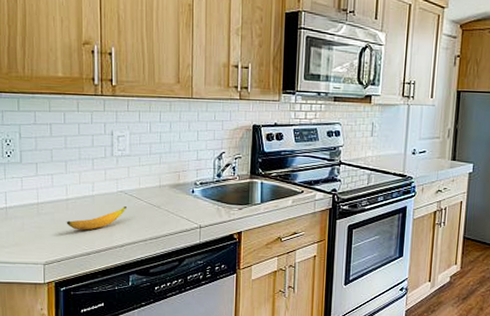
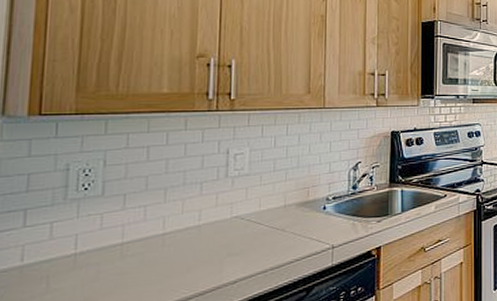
banana: present [66,206,127,231] -> none [160,234,242,271]

